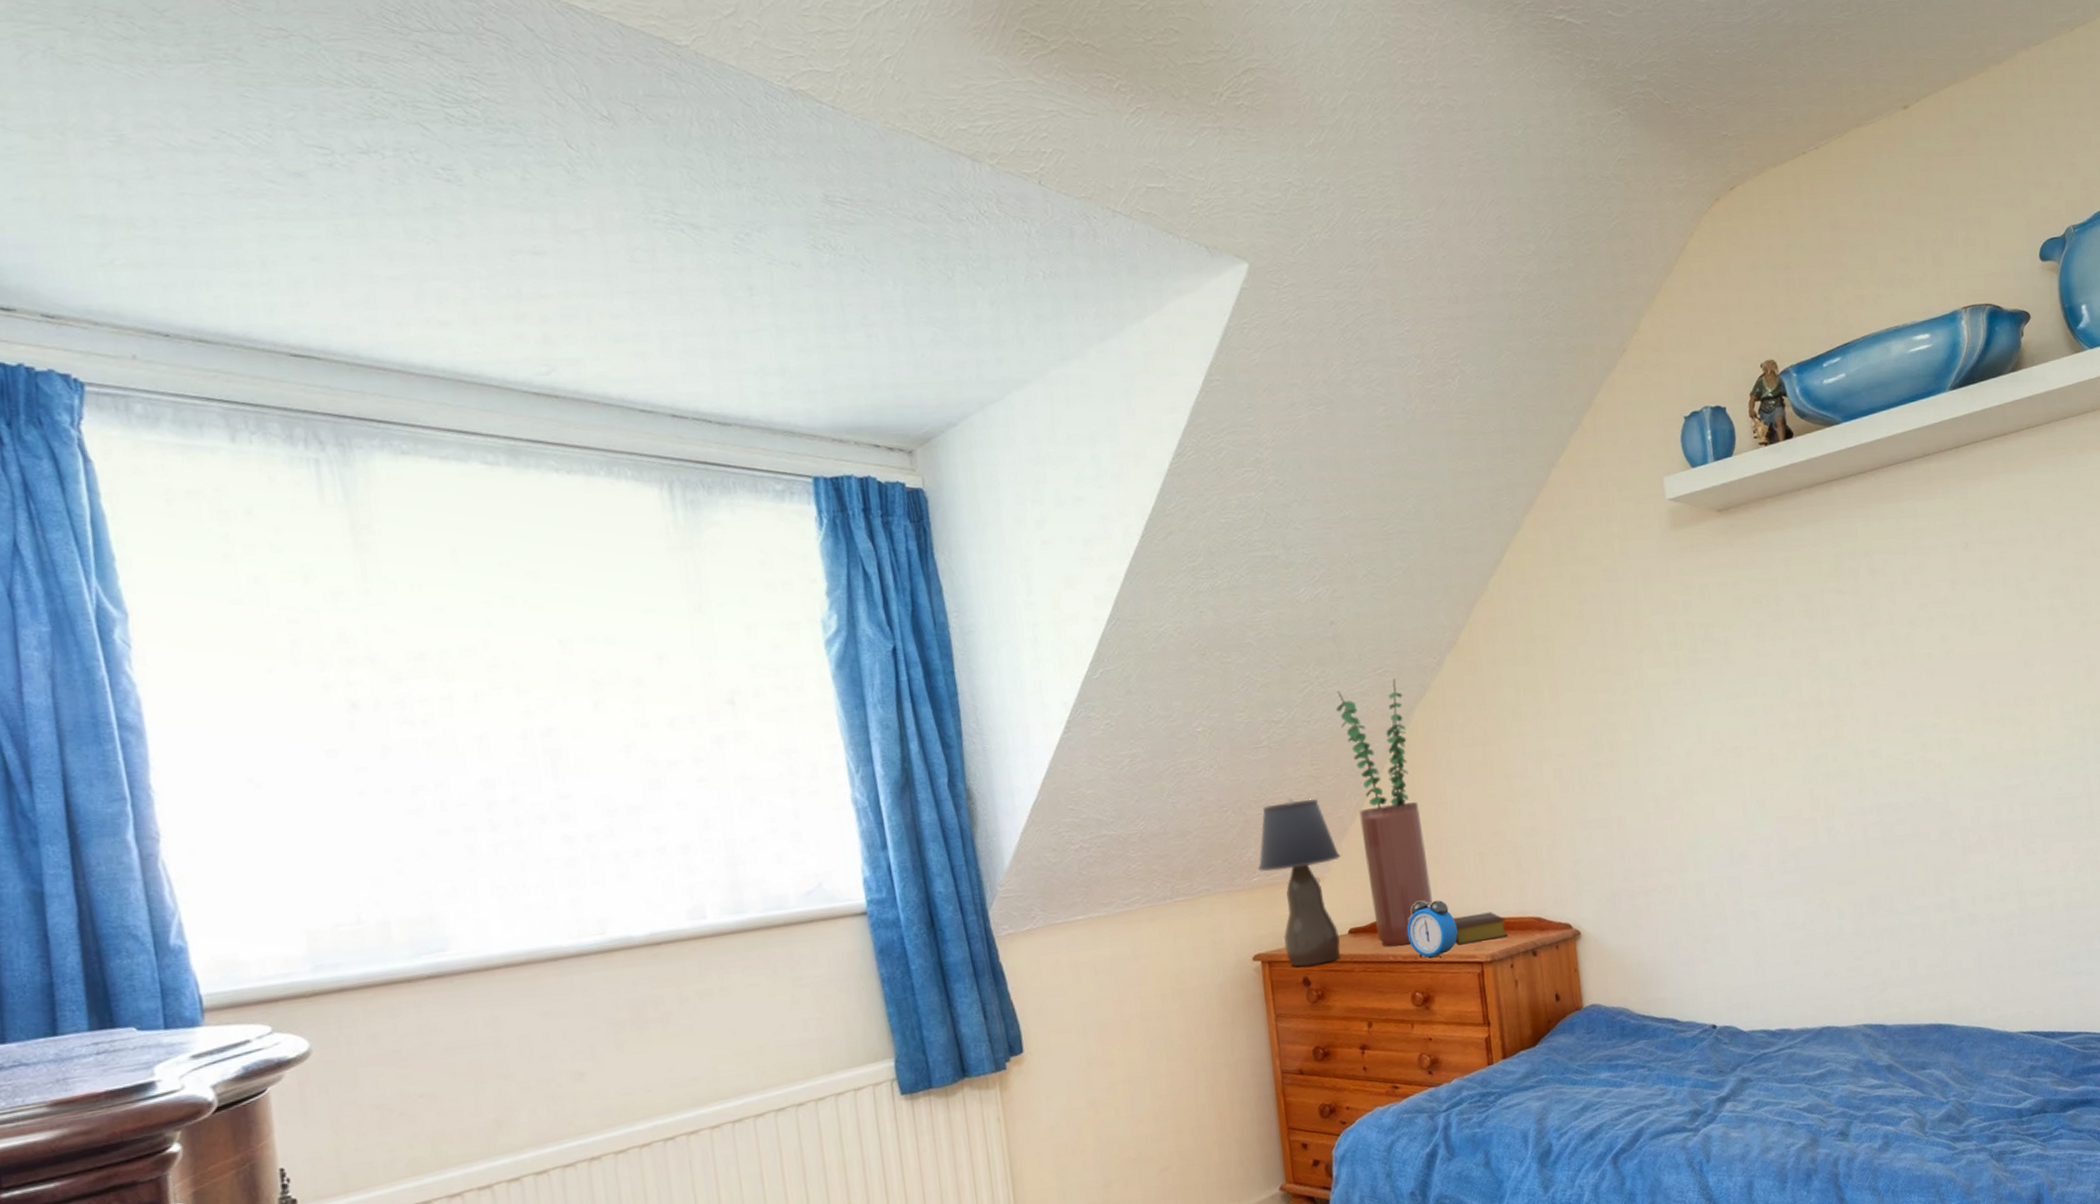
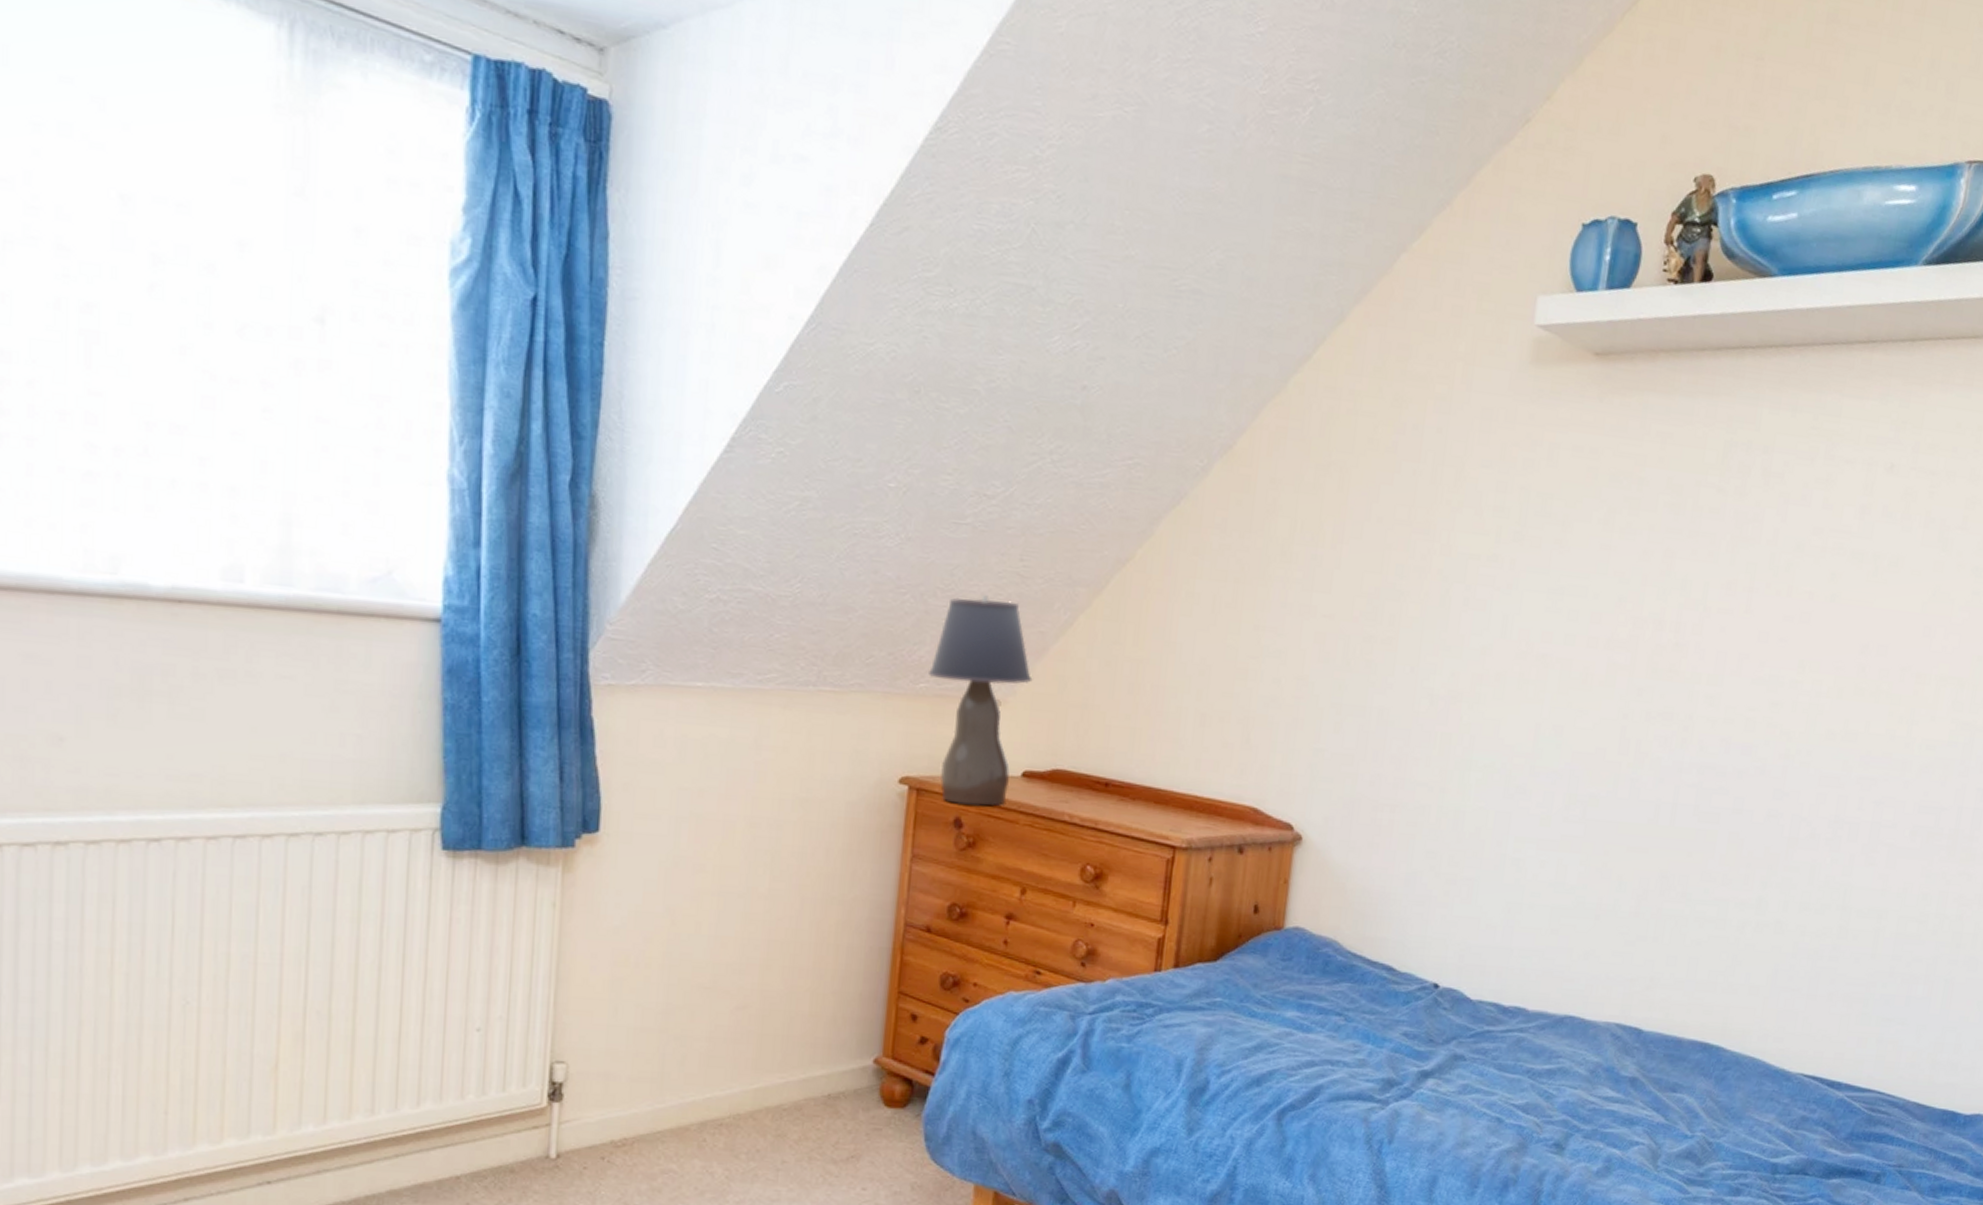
vase: present [1335,678,1433,946] -> none [1055,475,1152,806]
alarm clock: present [1406,899,1458,958] -> none [1091,757,1155,829]
bible: present [1453,912,1508,945] -> none [1147,786,1216,823]

